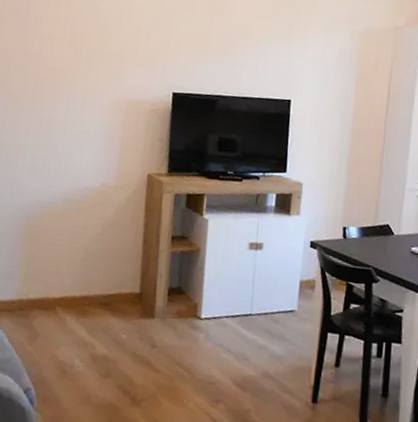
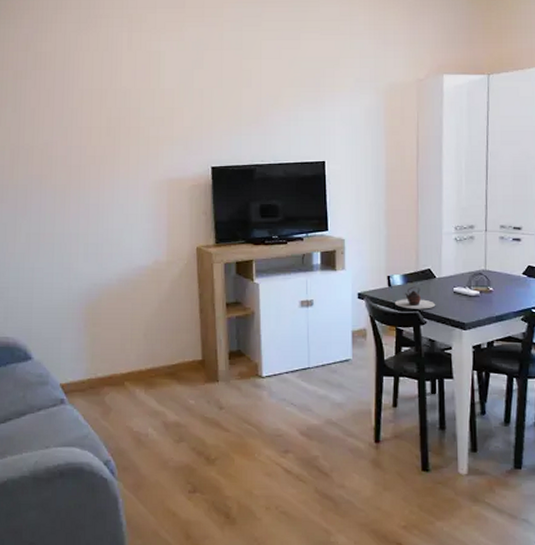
teapot: none [348,241,391,267] -> present [395,286,436,309]

